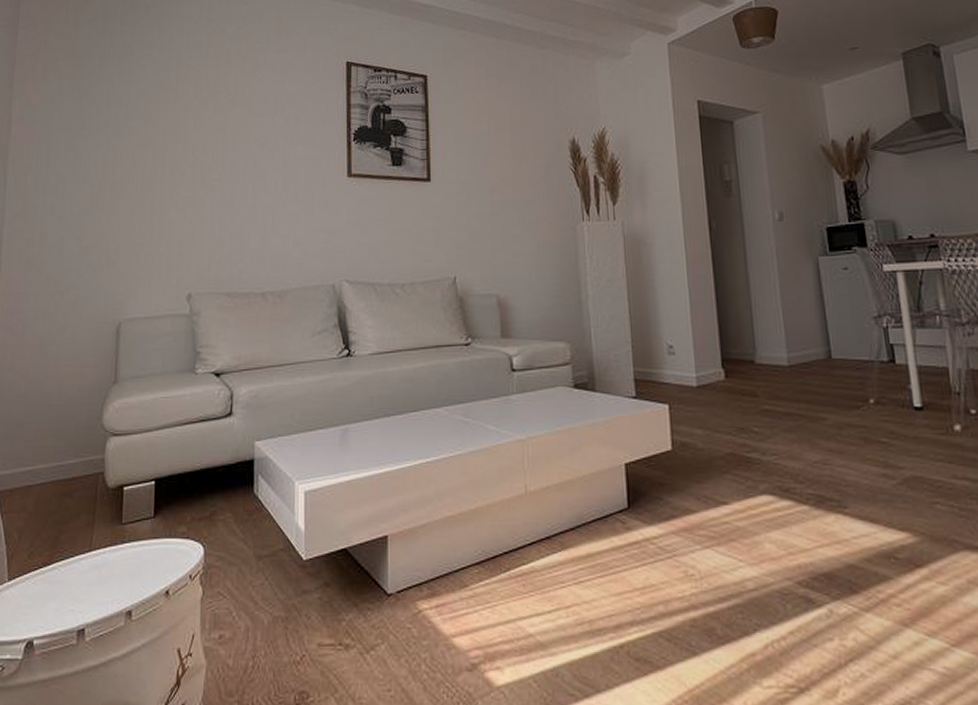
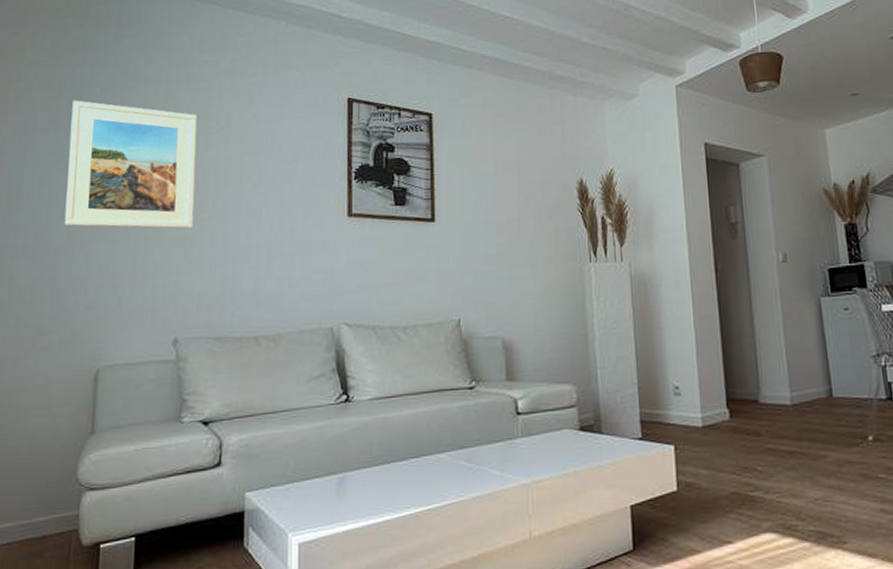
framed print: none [88,68,207,190] -> present [64,100,198,229]

